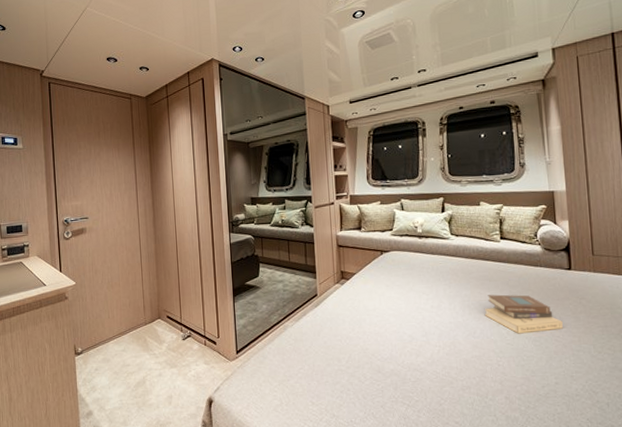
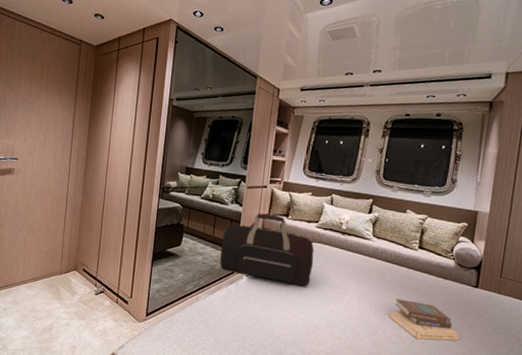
duffel bag: none [299,229,396,298] -> present [220,213,314,286]

